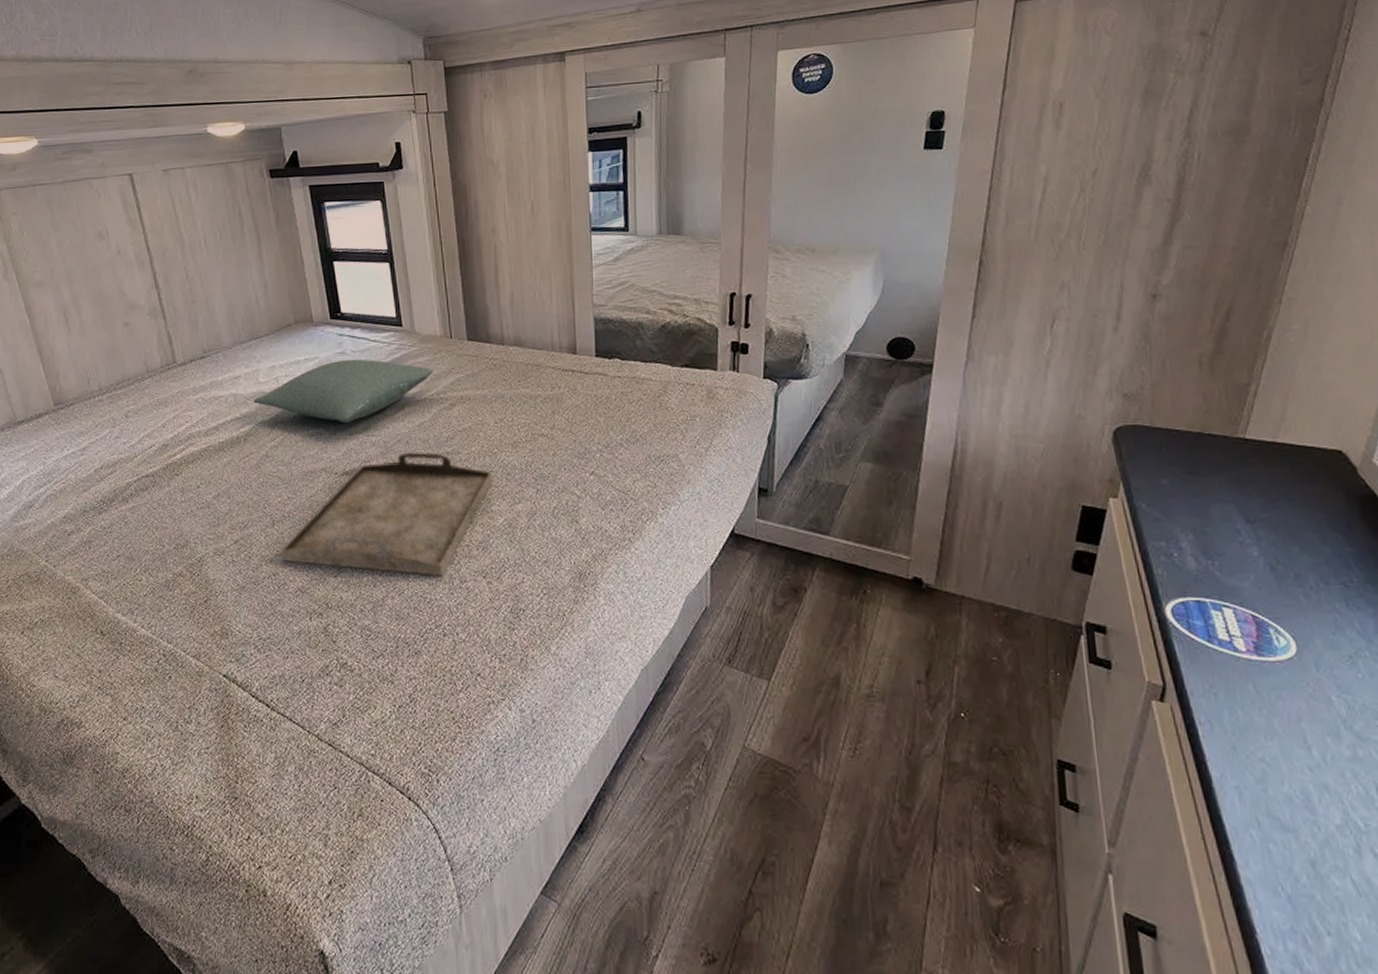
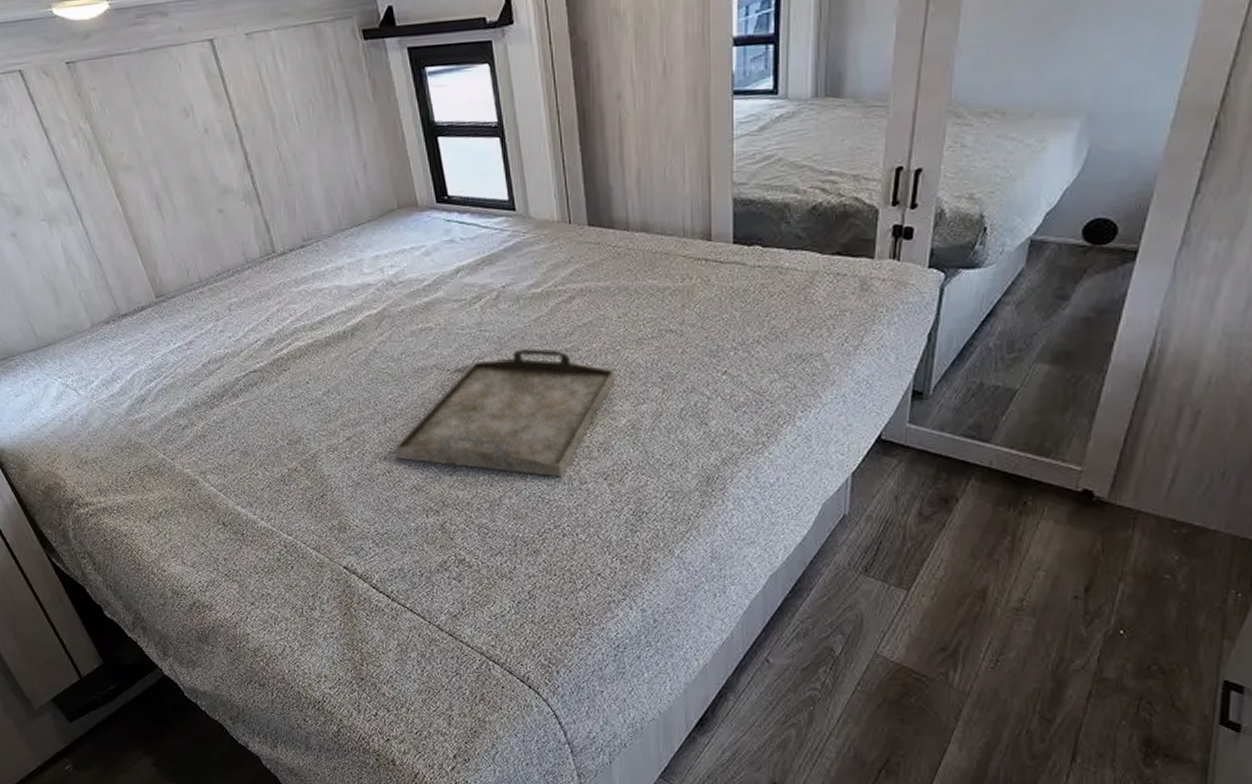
pillow: present [253,359,433,423] -> none [358,247,550,317]

